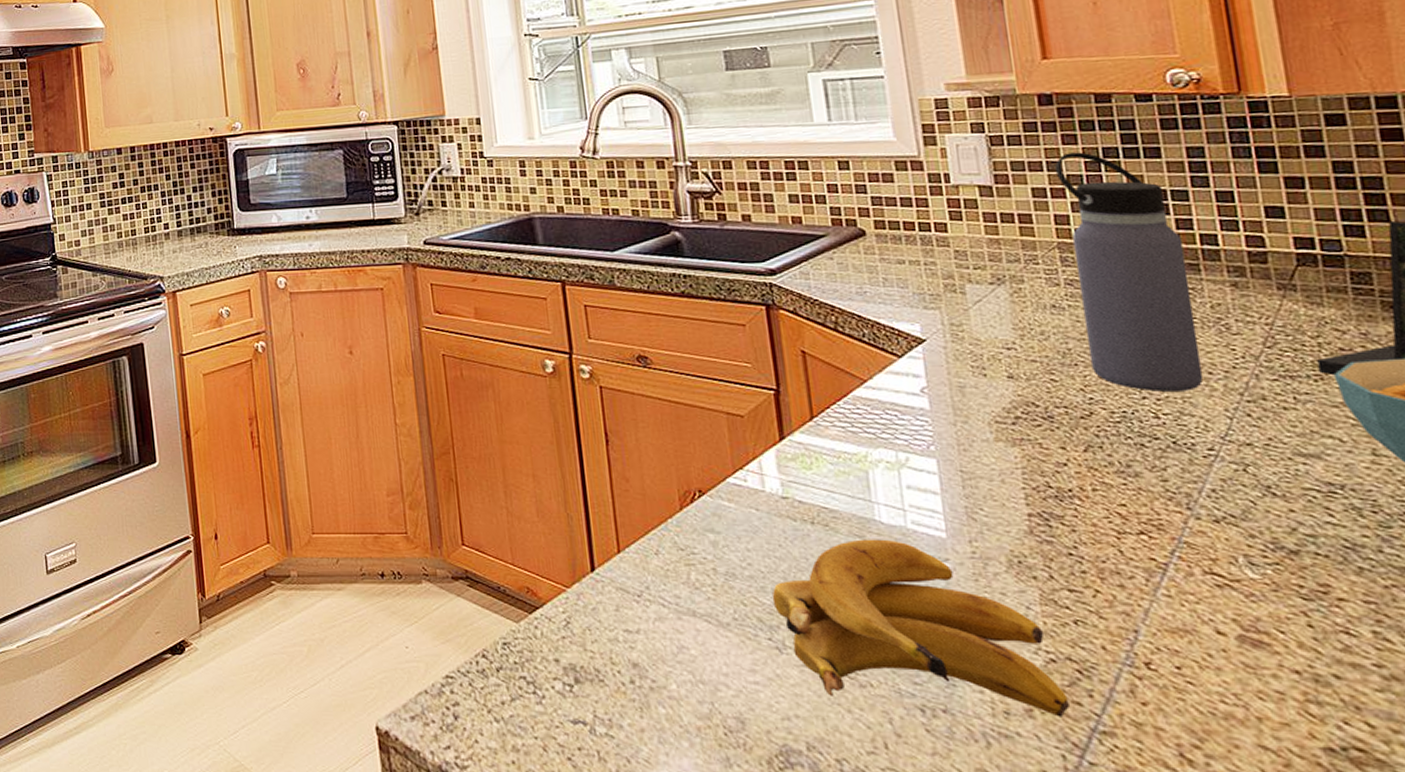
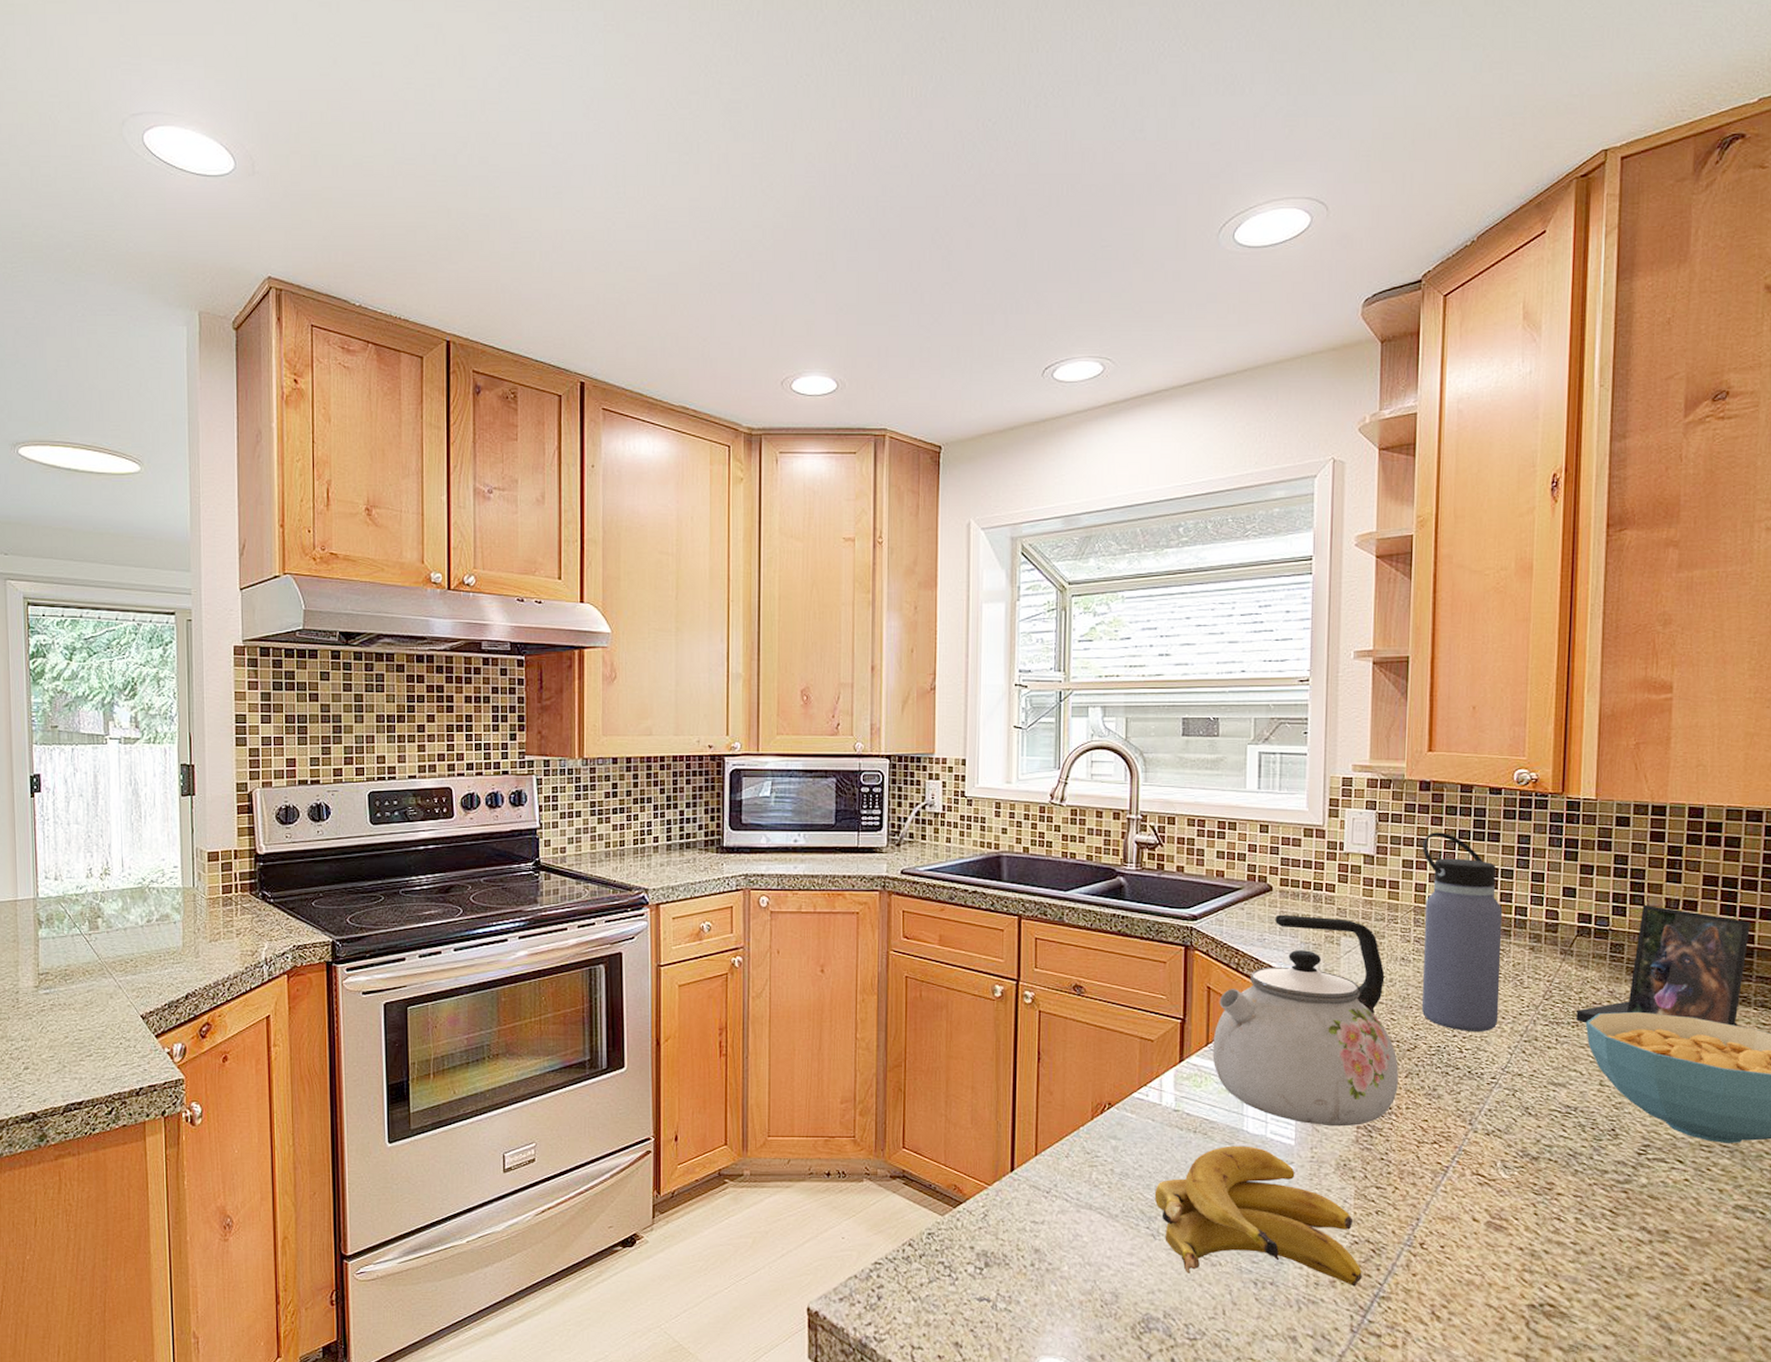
kettle: none [818,262,1077,514] -> present [1212,914,1399,1127]

